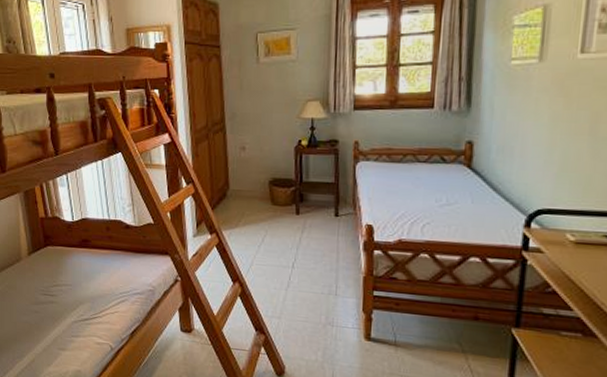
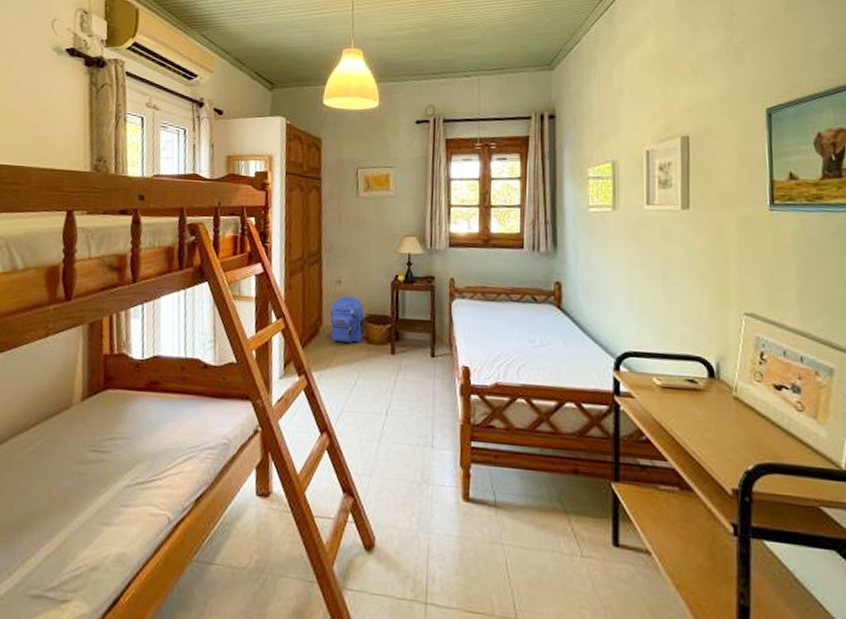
backpack: none [236,161,271,205] -> present [330,296,366,343]

